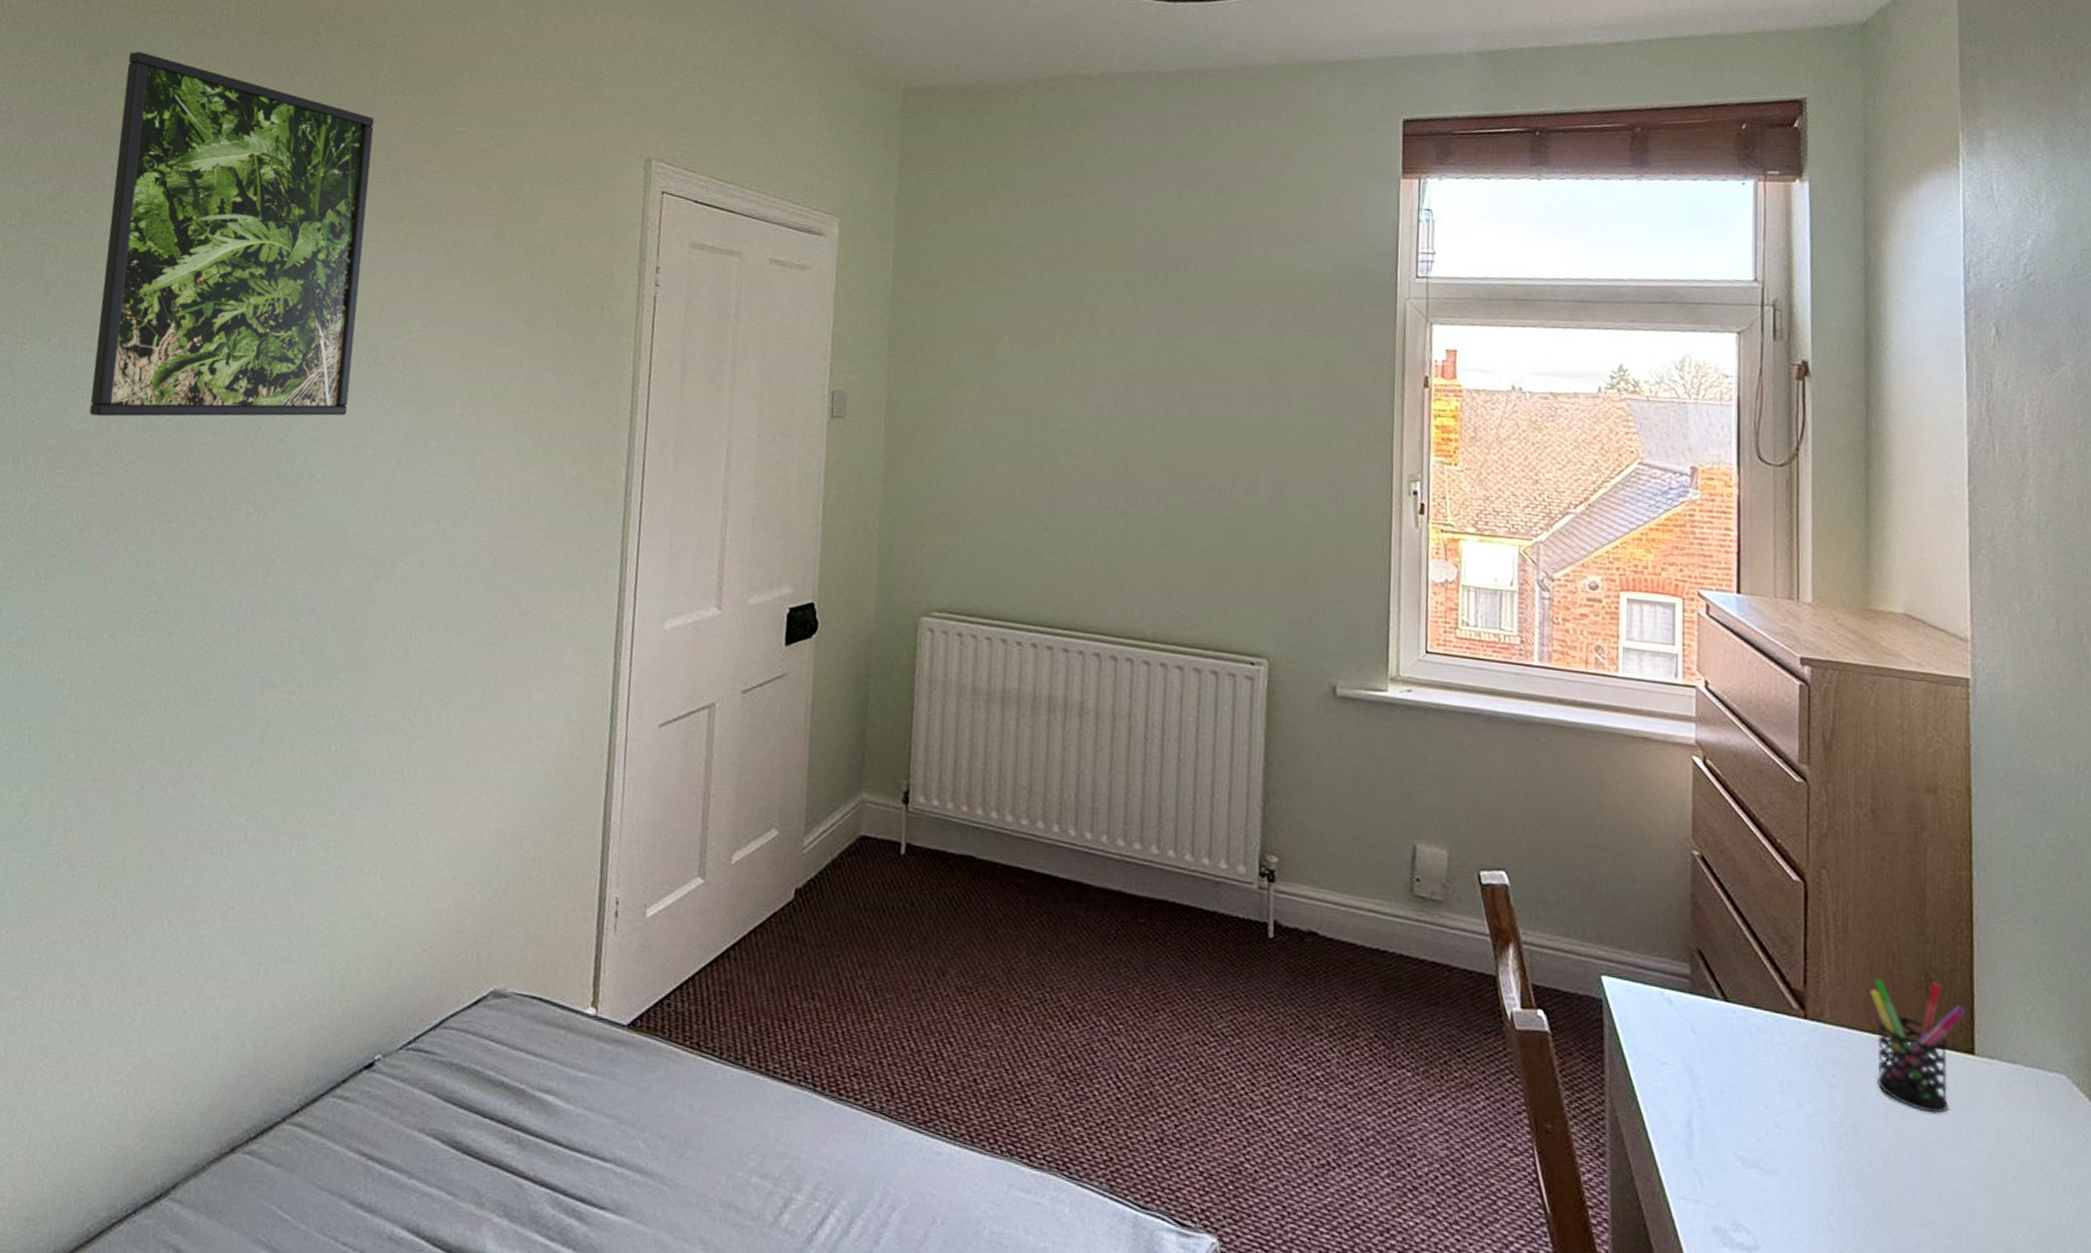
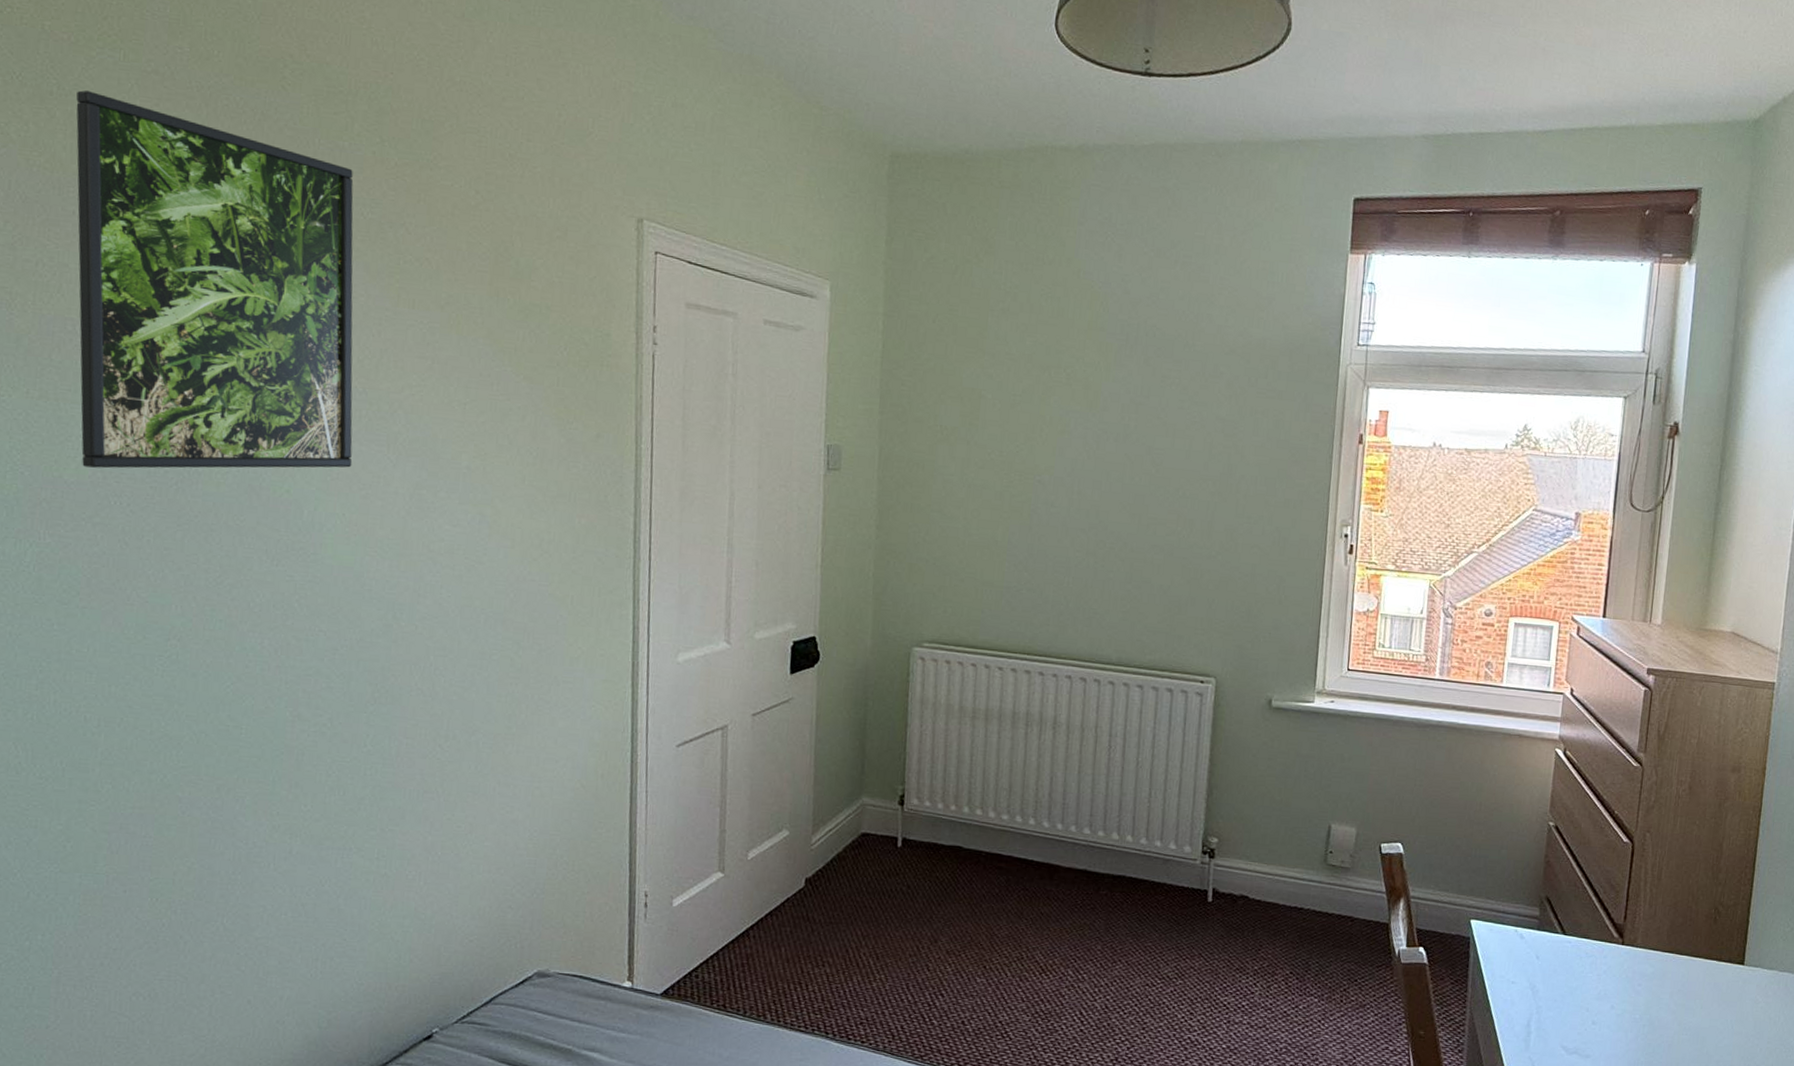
pen holder: present [1870,979,1967,1114] -> none [1671,913,1743,1008]

